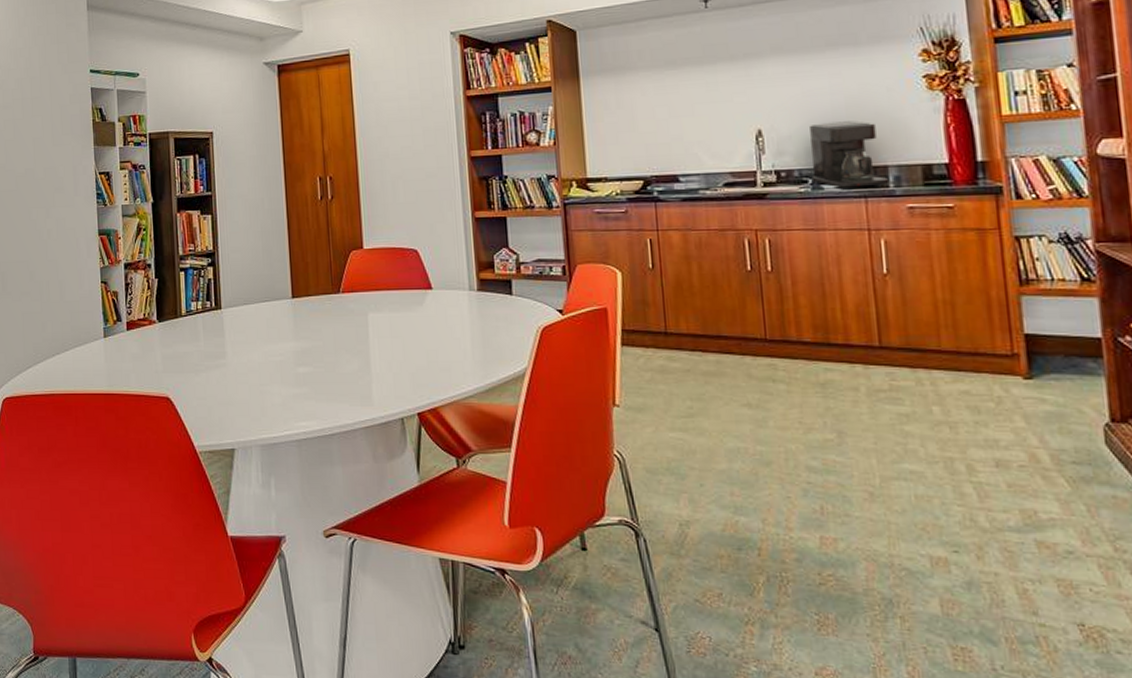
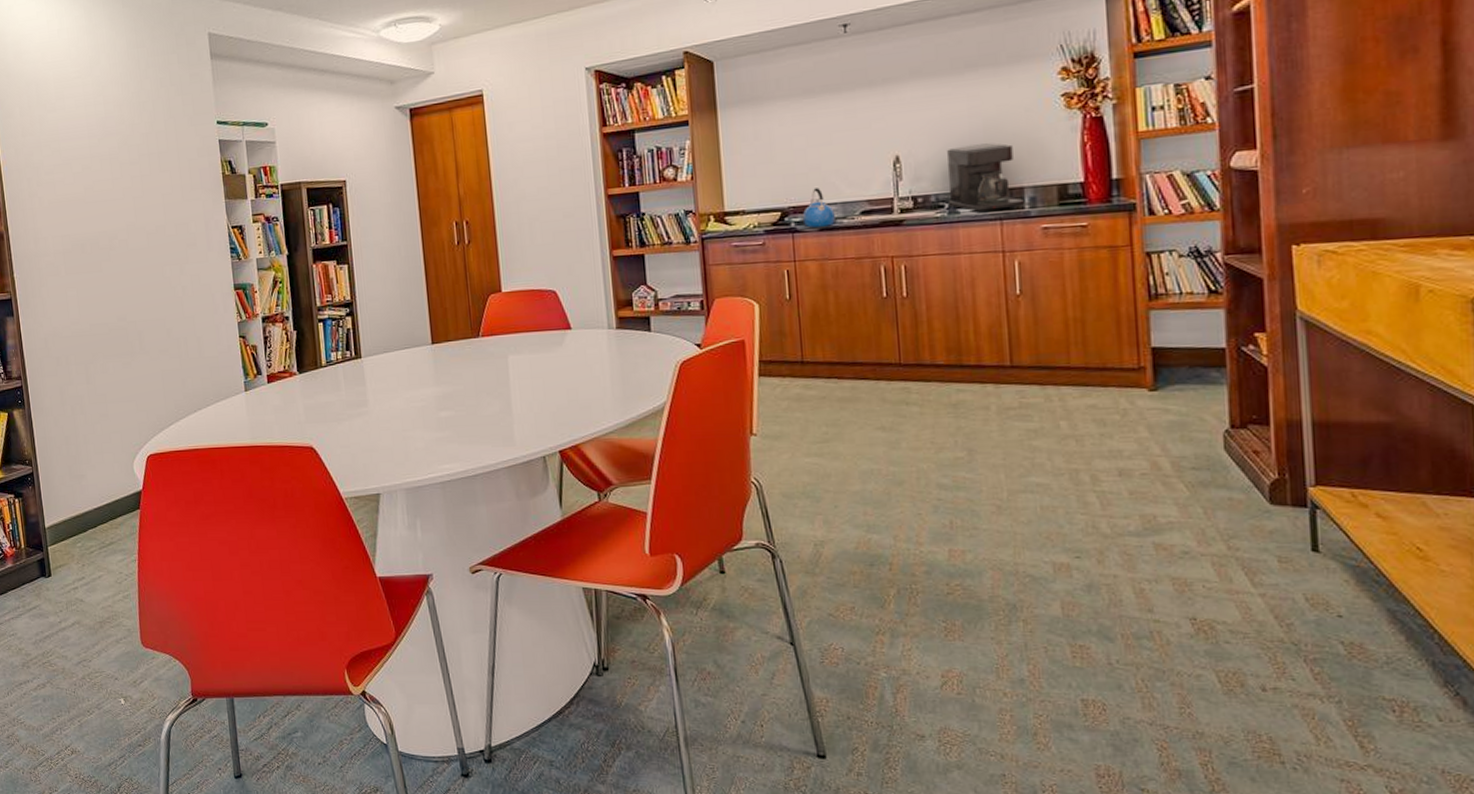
kettle: none [665,158,698,198] -> present [802,188,835,228]

